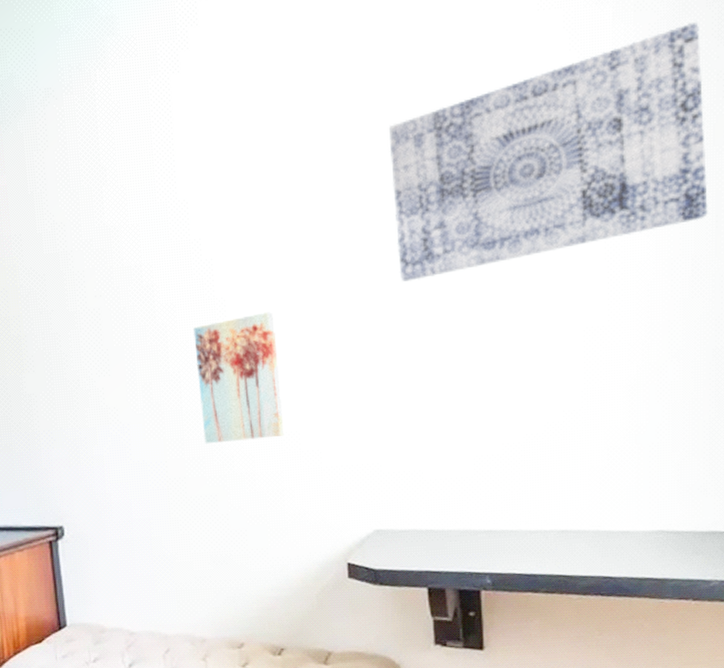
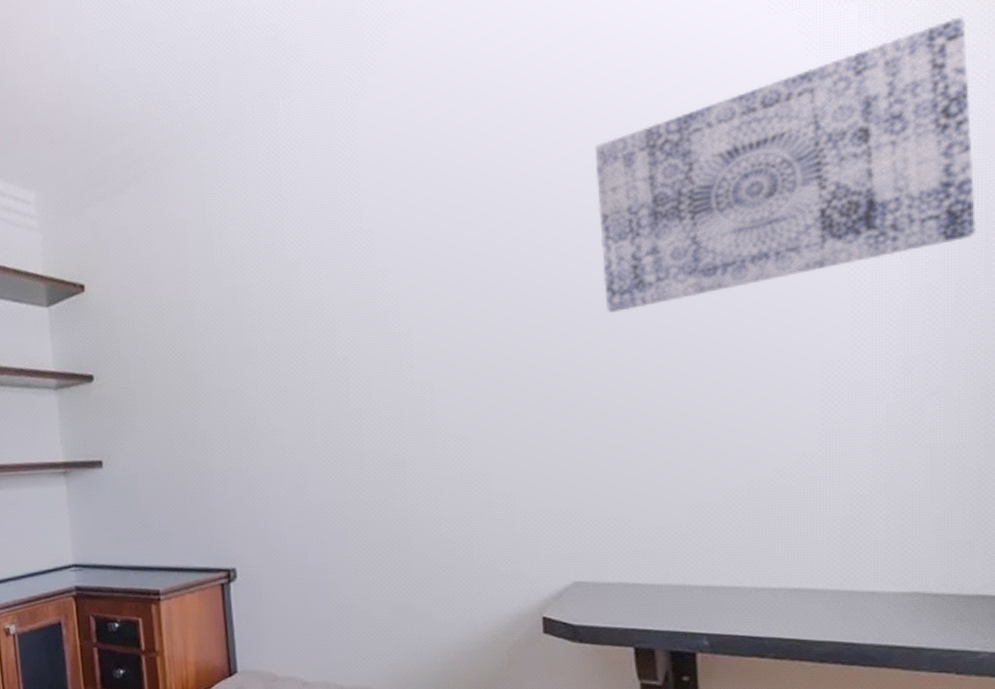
wall art: present [193,312,285,444] -> none [377,346,474,486]

